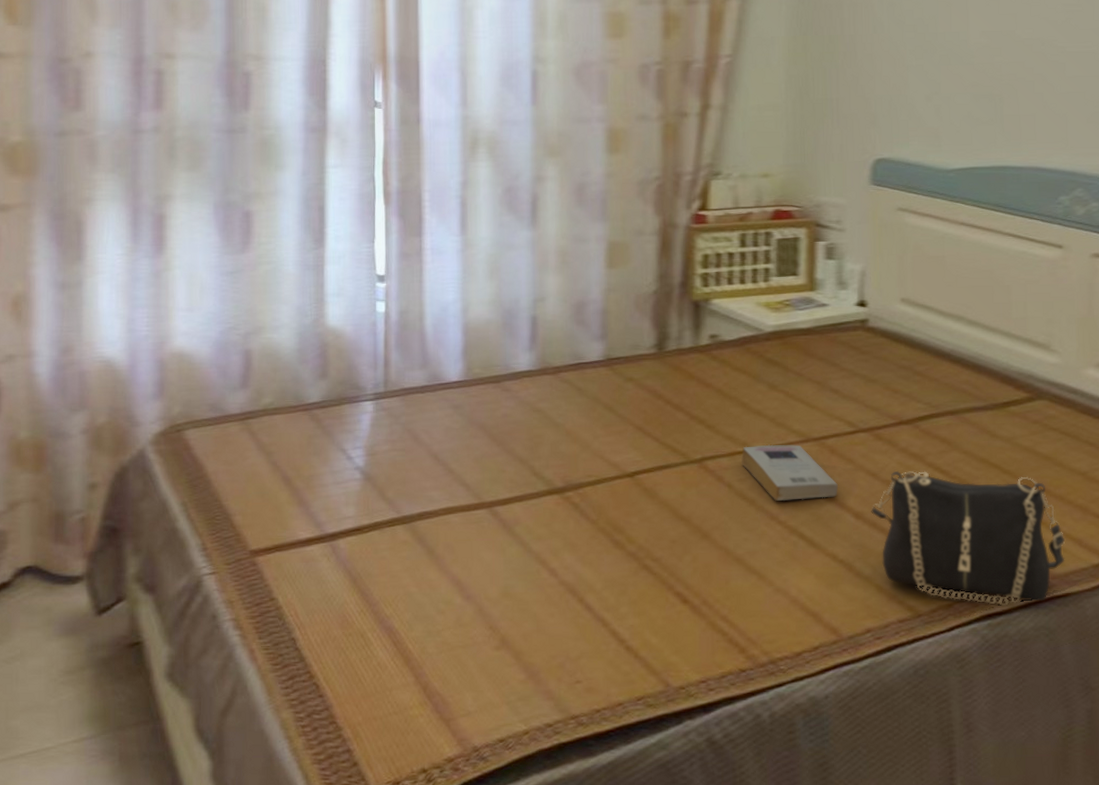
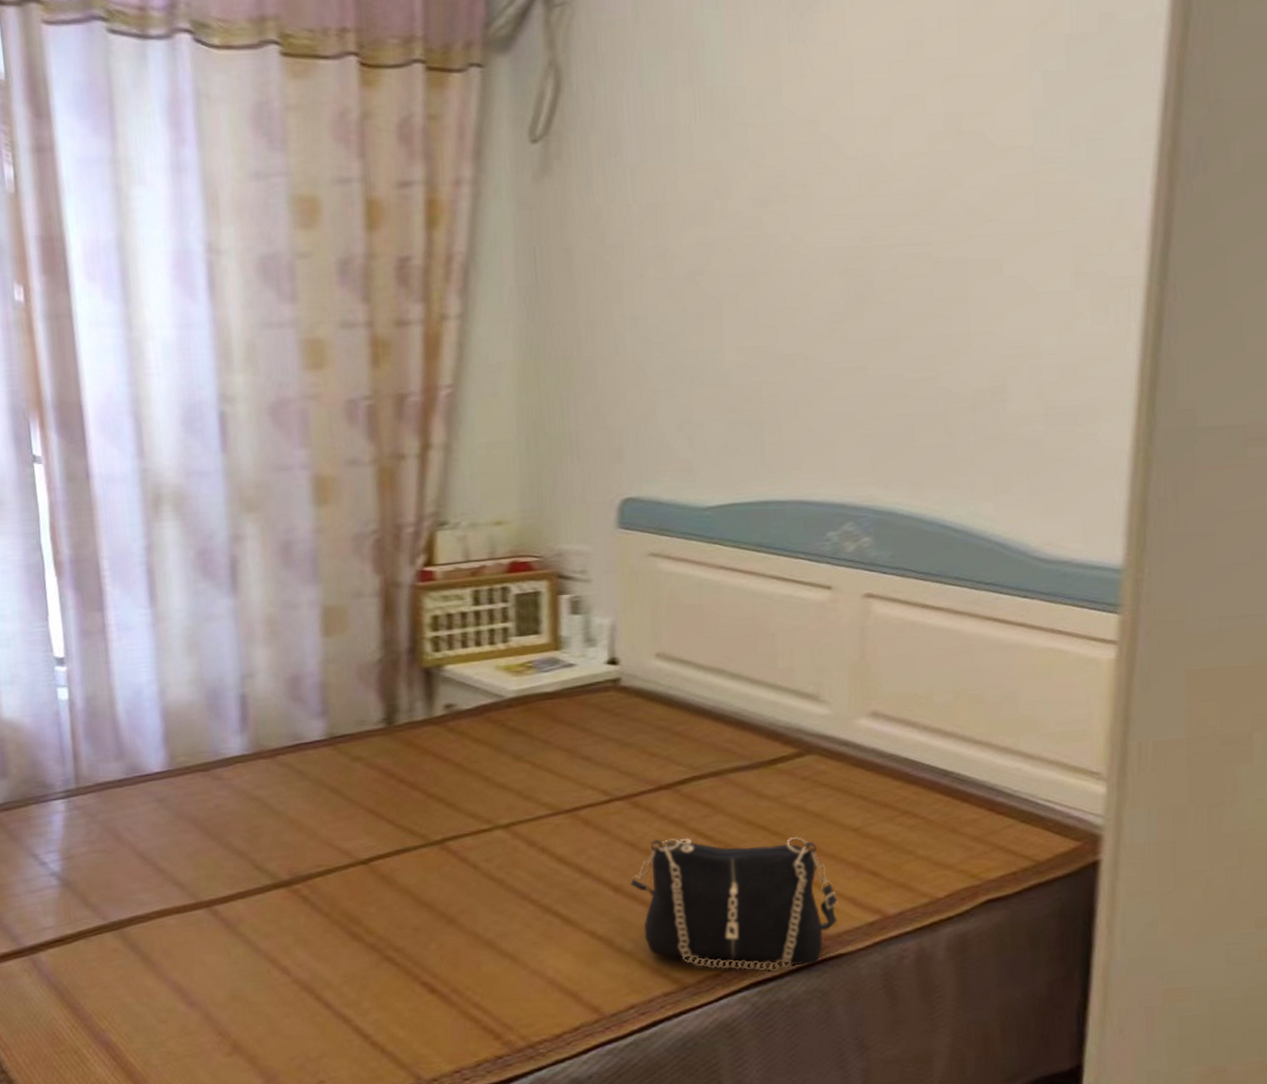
book: present [741,444,839,501] -> none [487,818,595,879]

